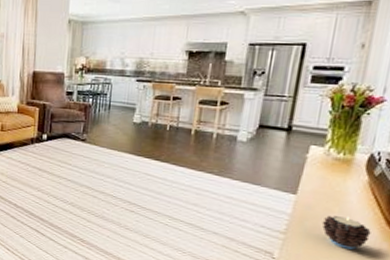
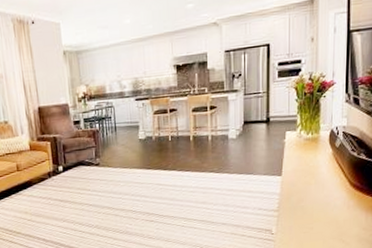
candle: present [322,215,371,250] -> none [304,185,340,213]

